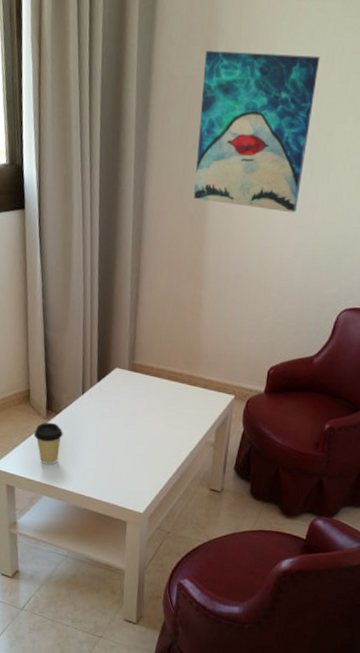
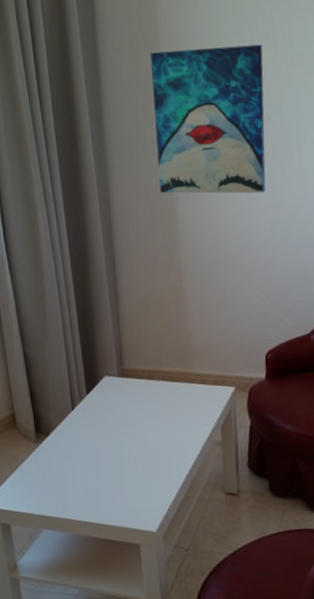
coffee cup: present [34,422,63,465] -> none [24,445,57,494]

